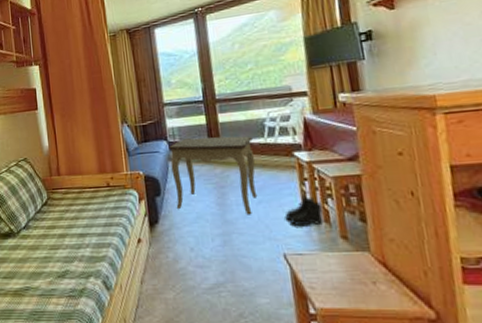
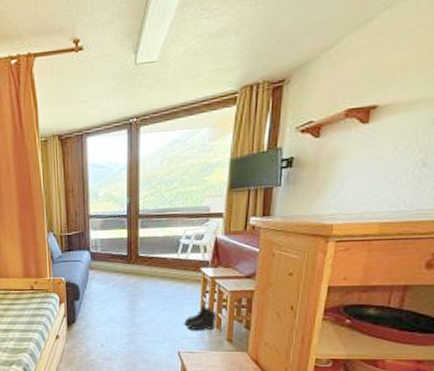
side table: present [169,136,258,215] -> none [90,250,167,320]

